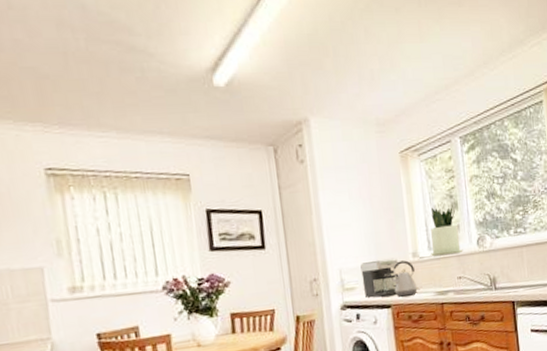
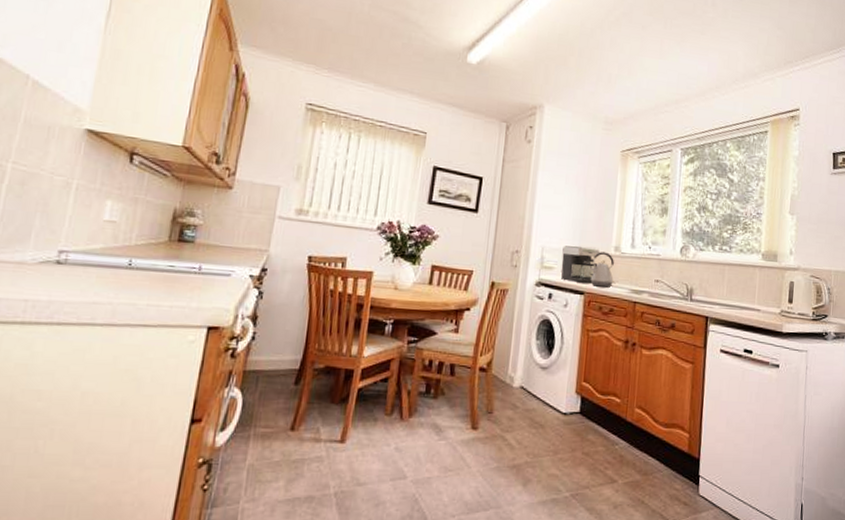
planter: present [431,205,463,257] -> none [633,208,665,258]

